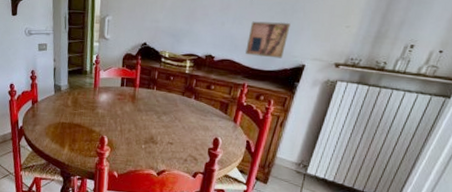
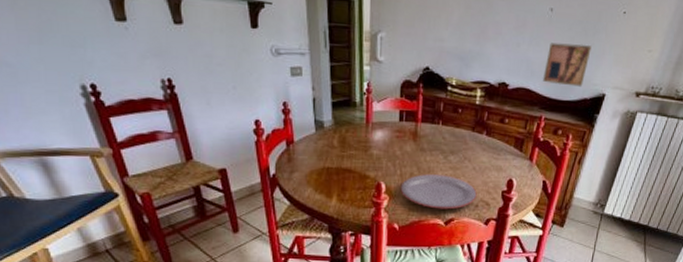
plate: none [120,130,186,162] -> present [400,173,477,210]

